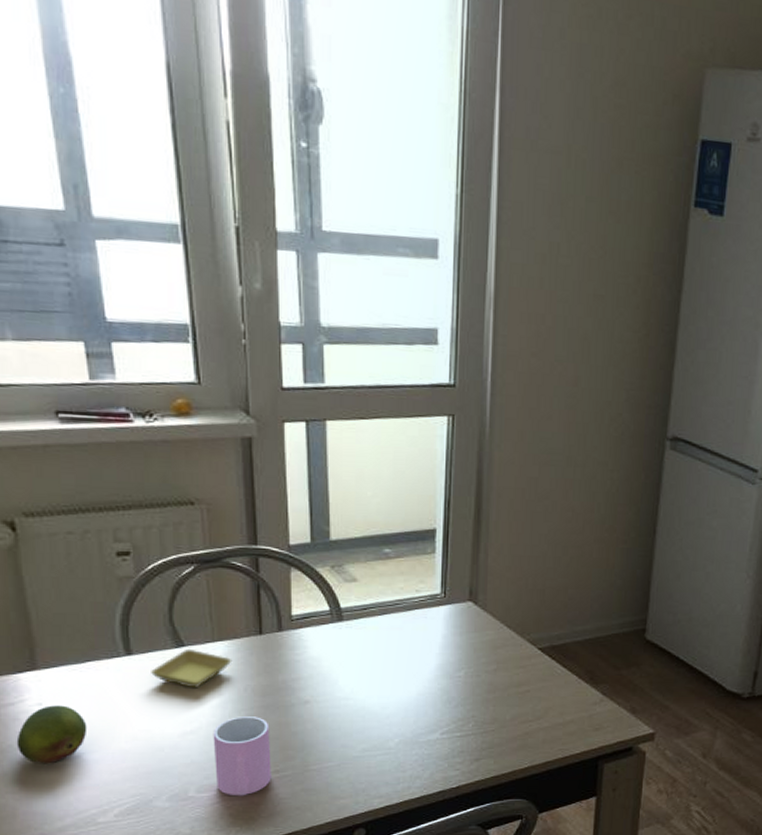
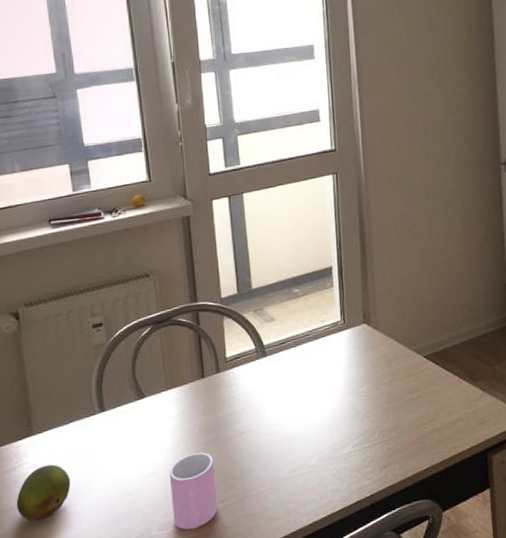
saucer: present [151,648,233,688] -> none [119,398,182,434]

